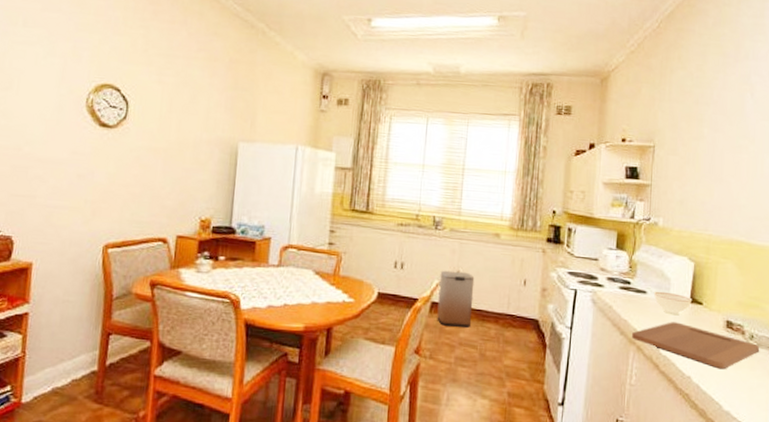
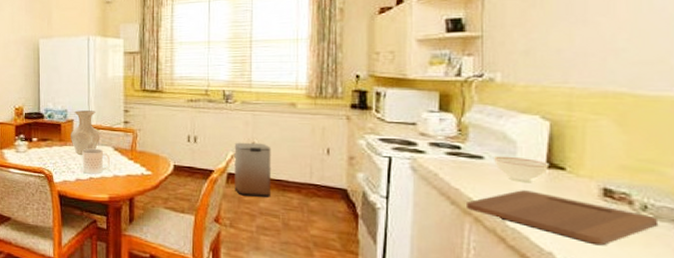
vase: none [266,227,301,279] -> present [71,110,100,156]
mug: none [276,271,309,301] -> present [82,148,110,174]

